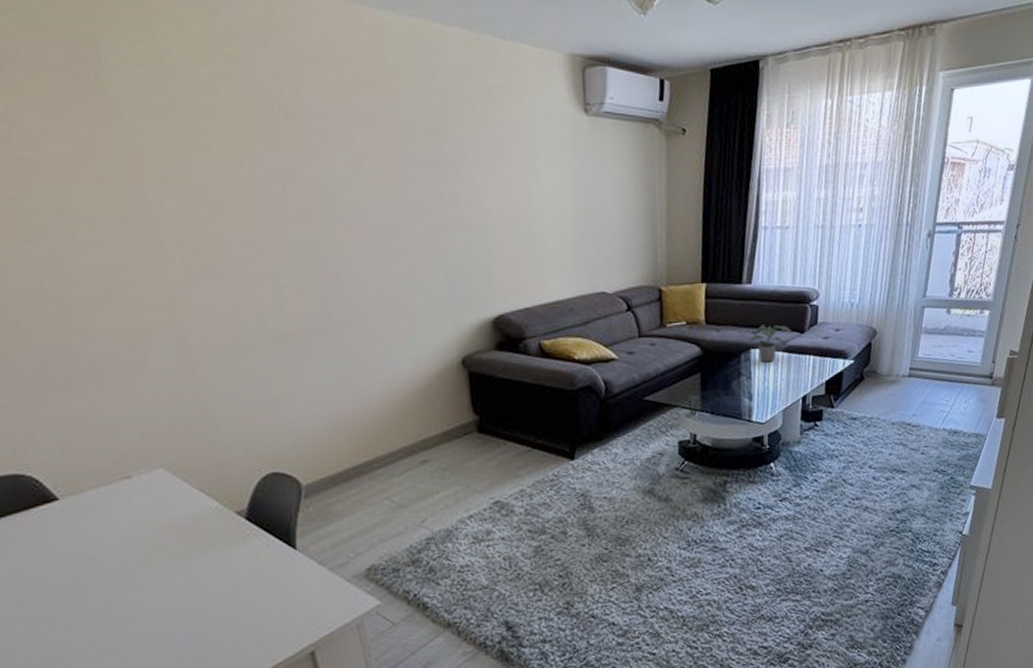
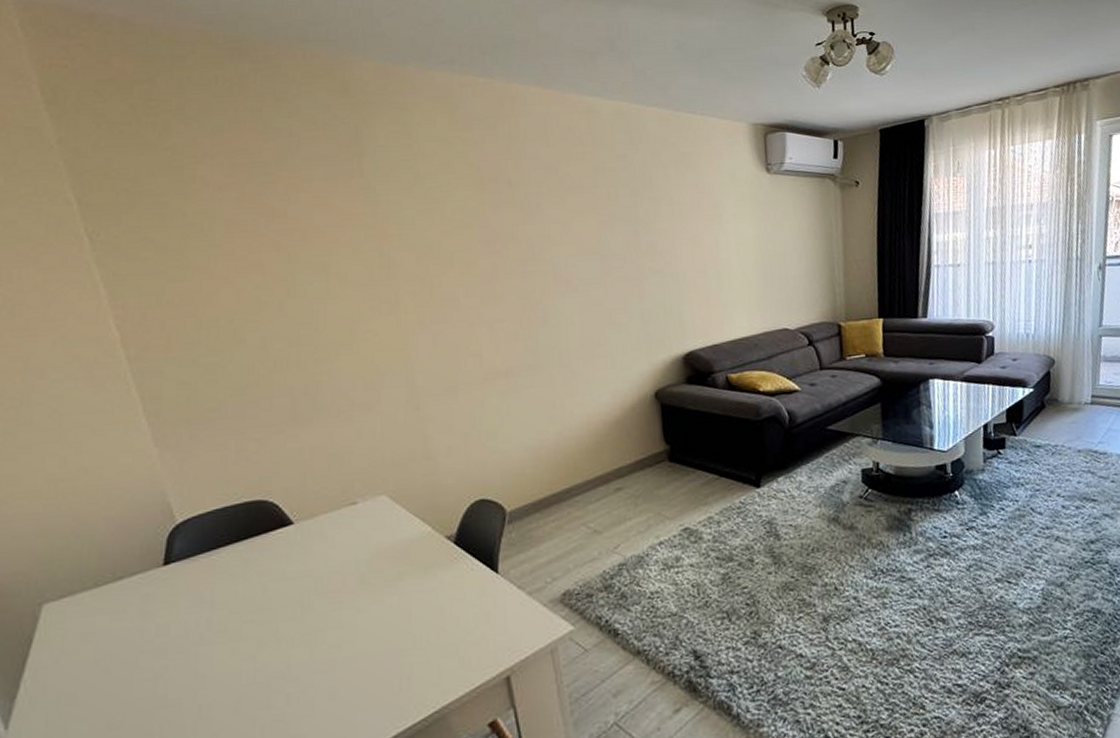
potted plant: present [749,324,792,363] -> none [927,355,970,393]

